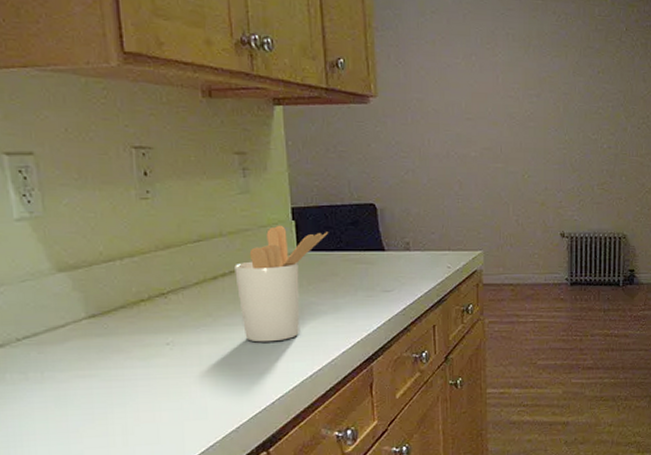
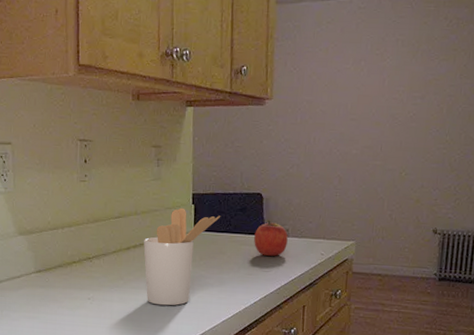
apple: none [371,233,409,273] -> present [254,220,288,256]

